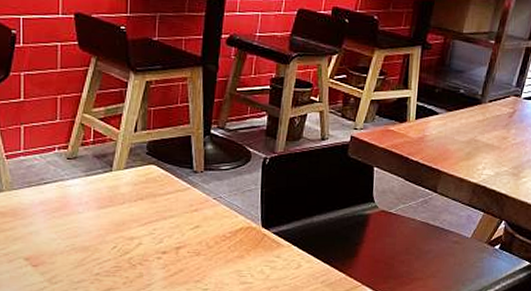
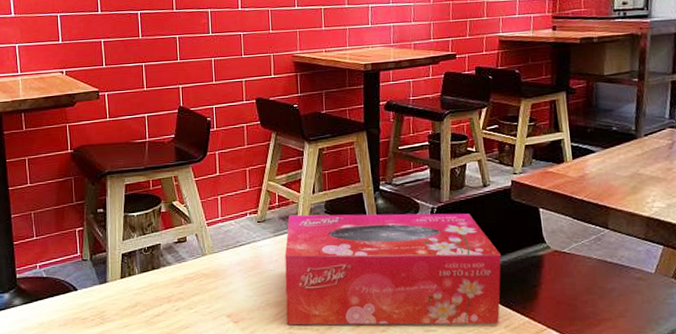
tissue box: none [93,153,328,280] -> present [284,213,501,325]

